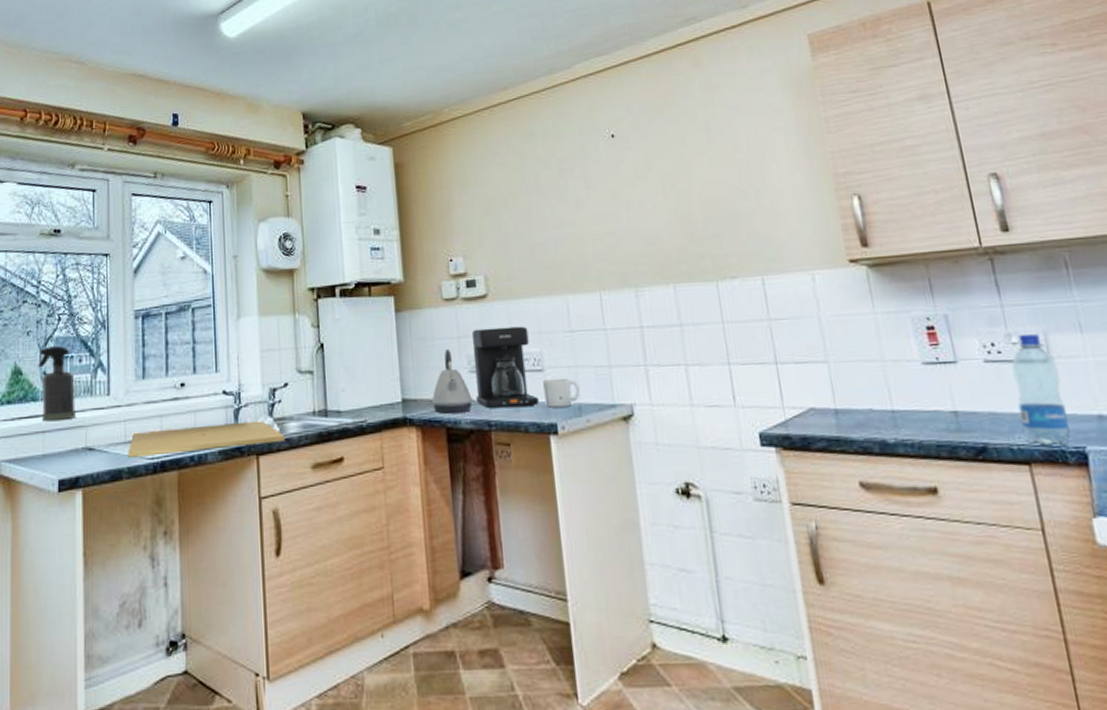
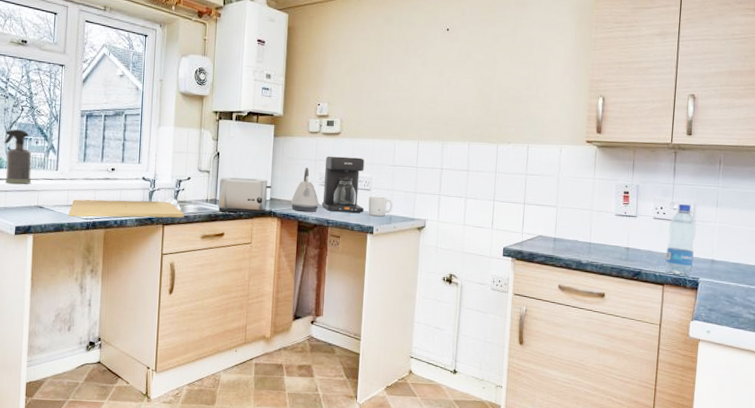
toaster: none [327,373,402,428] -> present [217,177,272,215]

